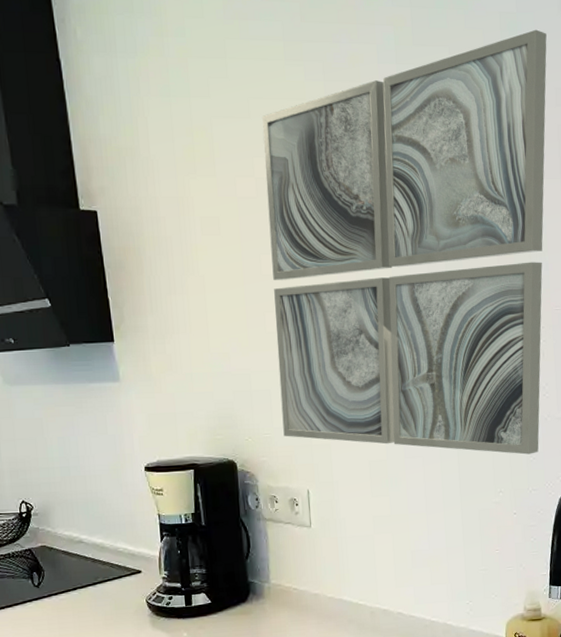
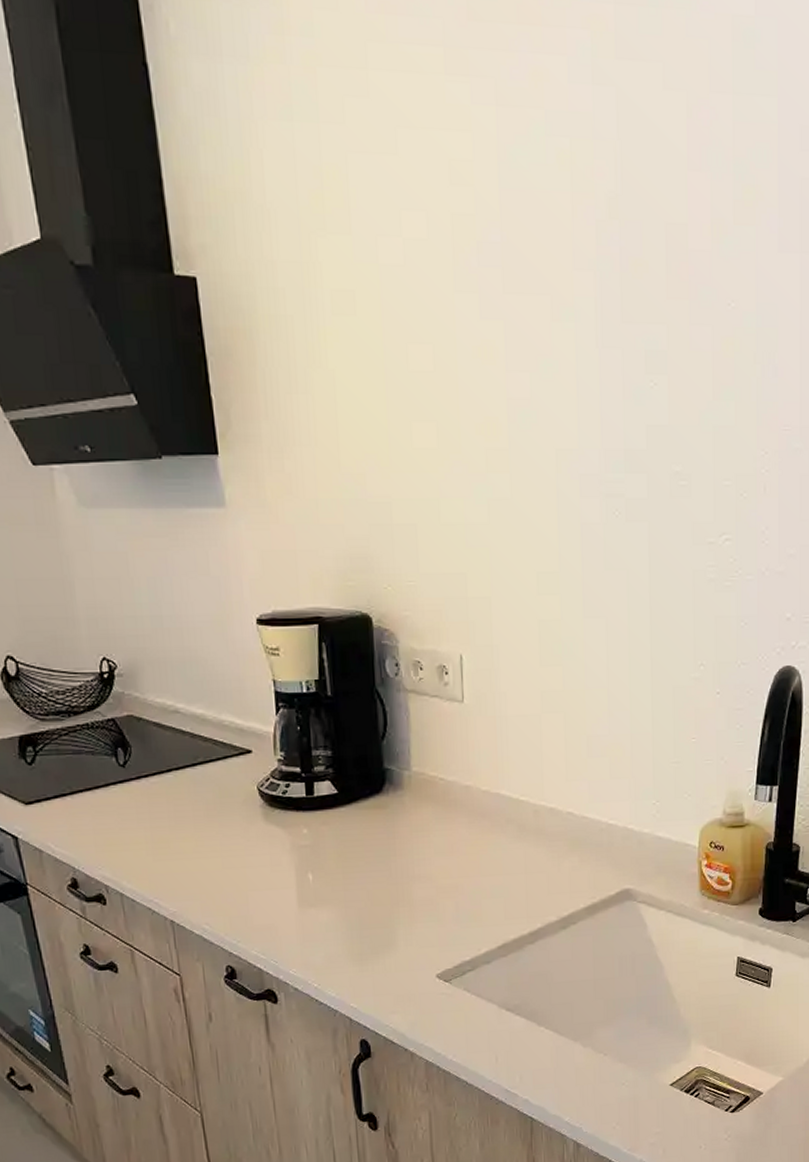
wall art: present [262,29,547,455] -> none [414,41,793,618]

